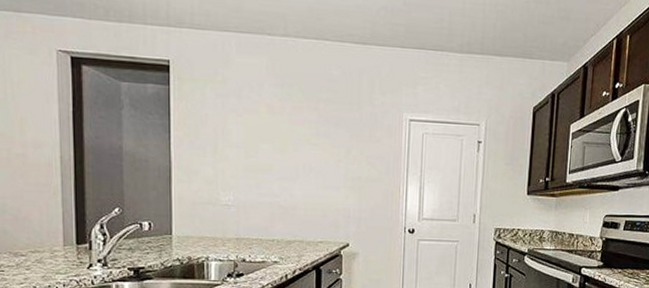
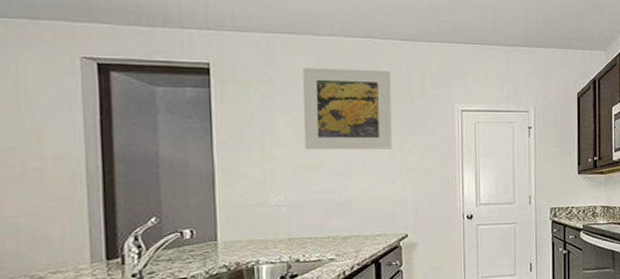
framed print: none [254,68,340,156] -> present [303,68,392,150]

